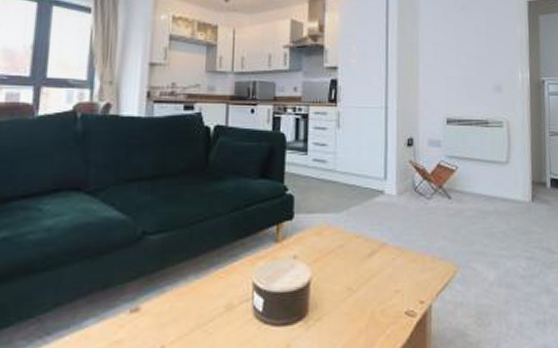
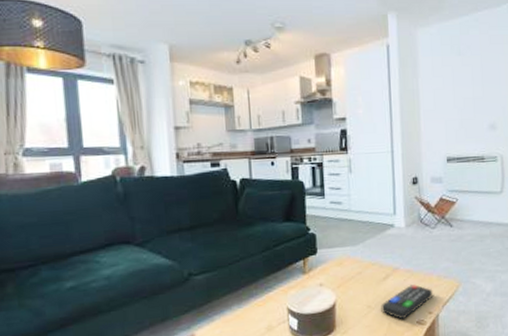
remote control: none [364,265,426,308] -> present [381,284,433,320]

